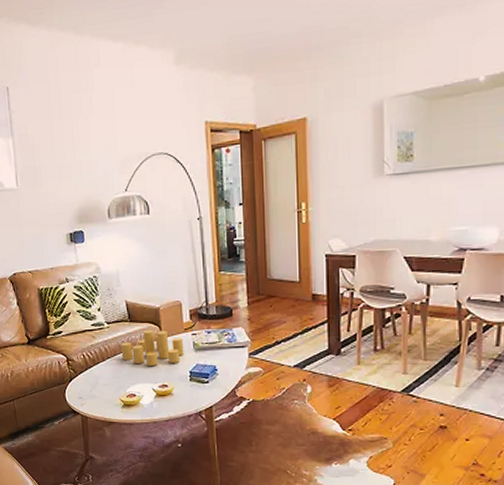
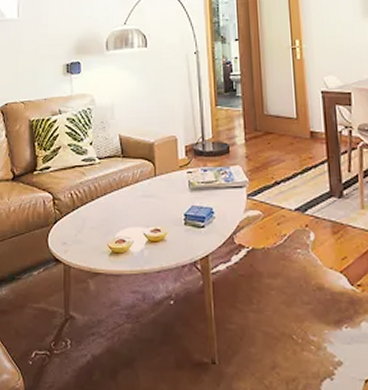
candle: present [120,329,184,366] -> none [111,166,179,207]

